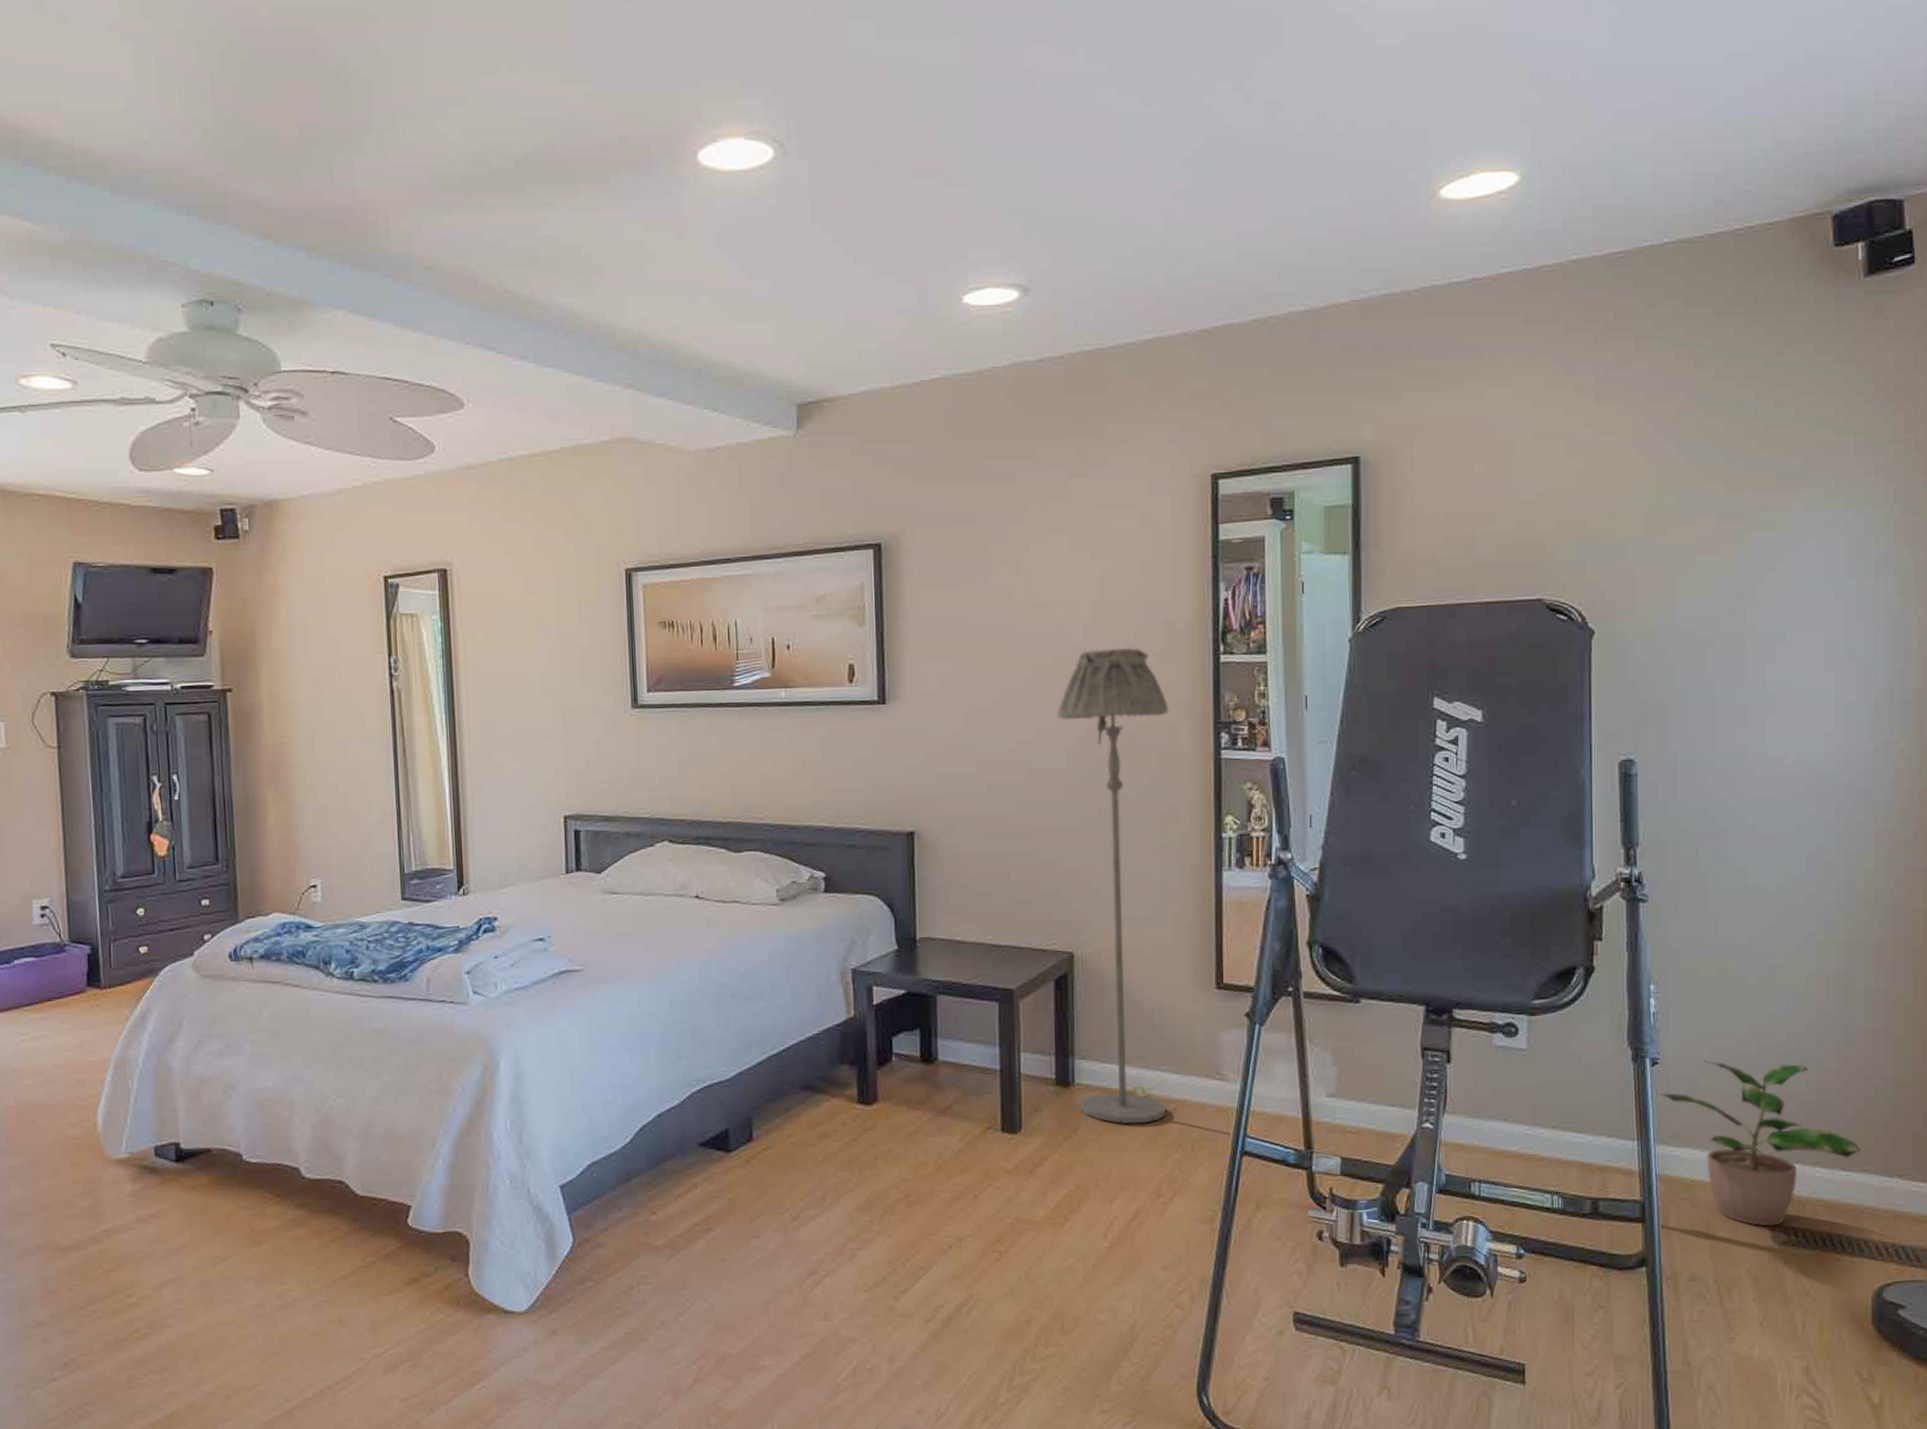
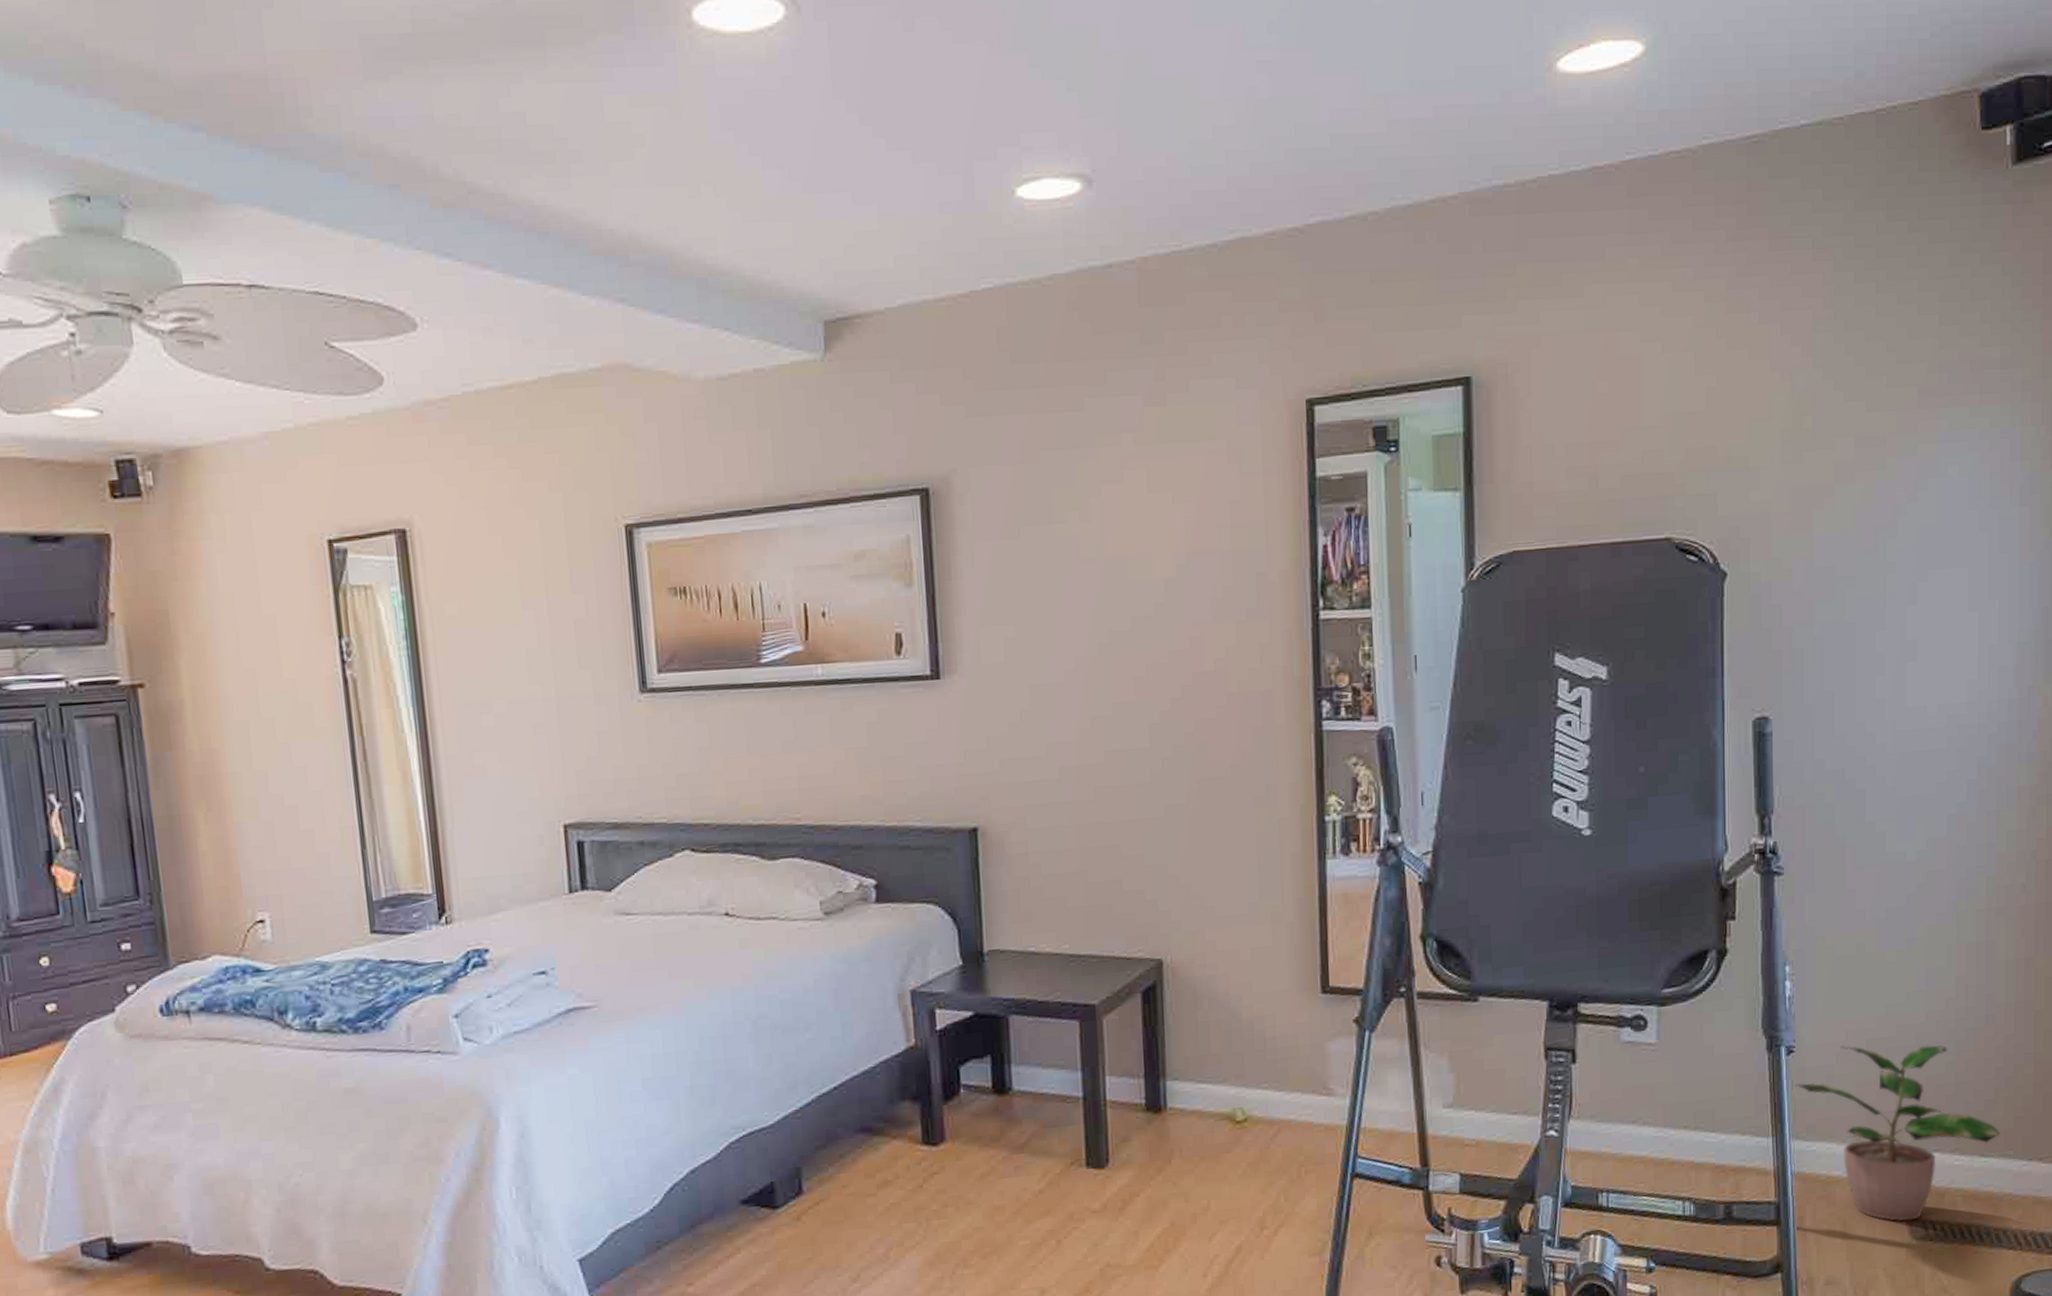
floor lamp: present [1057,647,1169,1124] -> none [1137,604,1269,1151]

